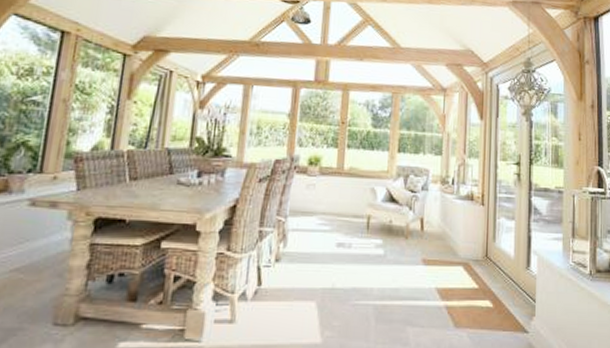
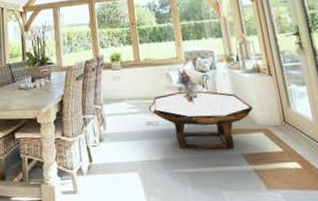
coffee table: none [344,212,458,282] -> present [149,91,253,150]
bouquet: none [379,184,405,228] -> present [176,68,199,105]

